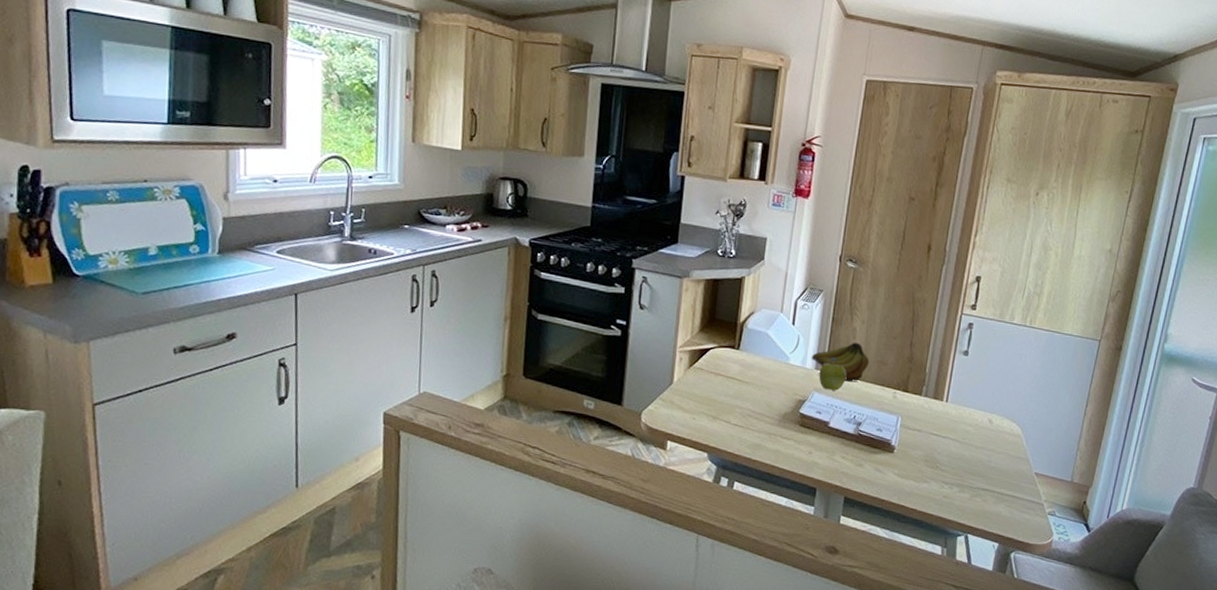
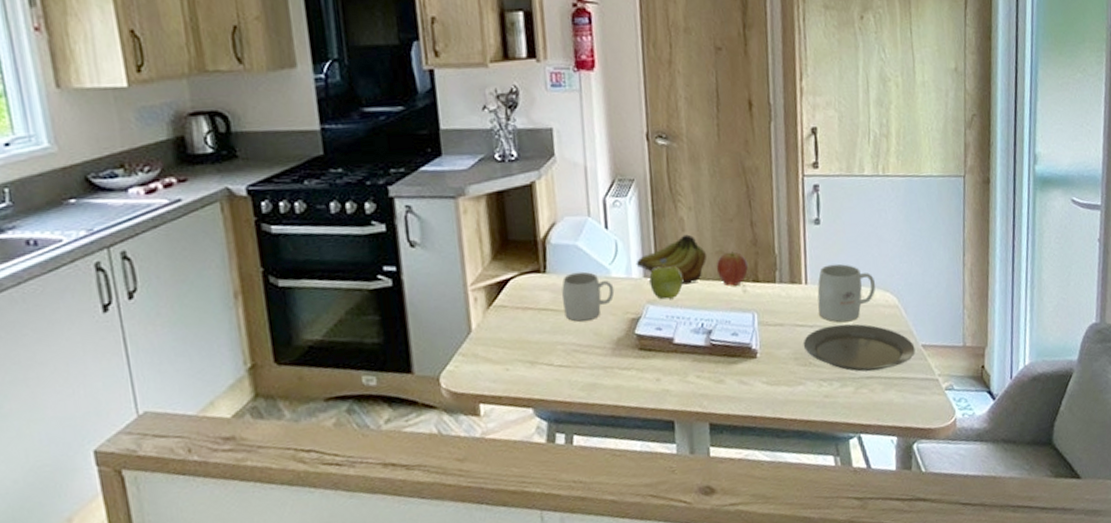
mug: none [747,354,790,394] -> present [561,271,615,322]
fruit: none [874,363,902,391] -> present [716,251,749,287]
plate: none [934,440,1029,486] -> present [803,323,915,372]
mug: none [952,390,1006,440] -> present [817,264,876,323]

